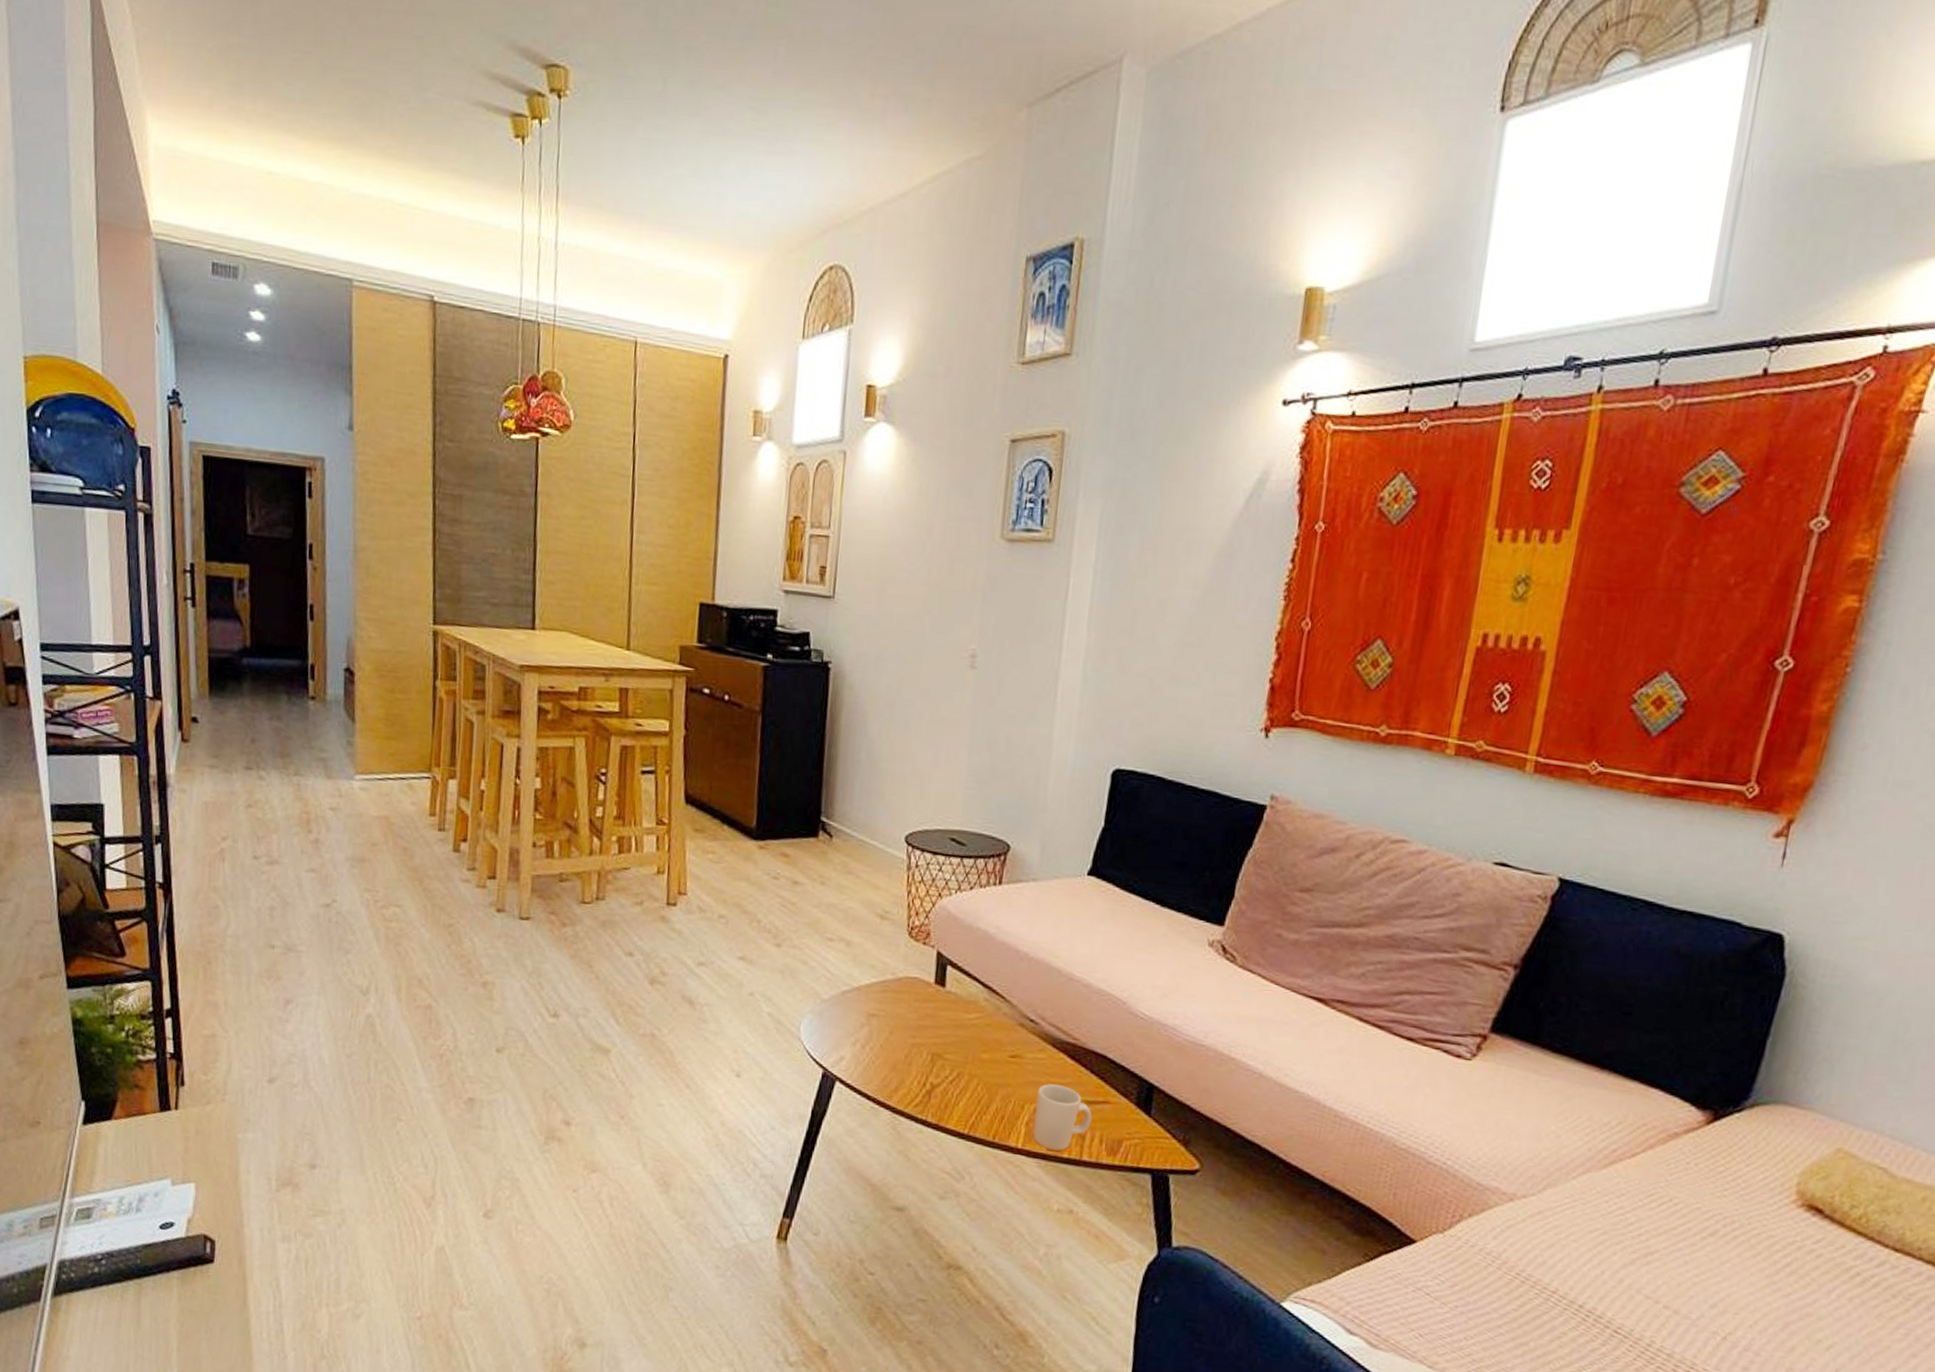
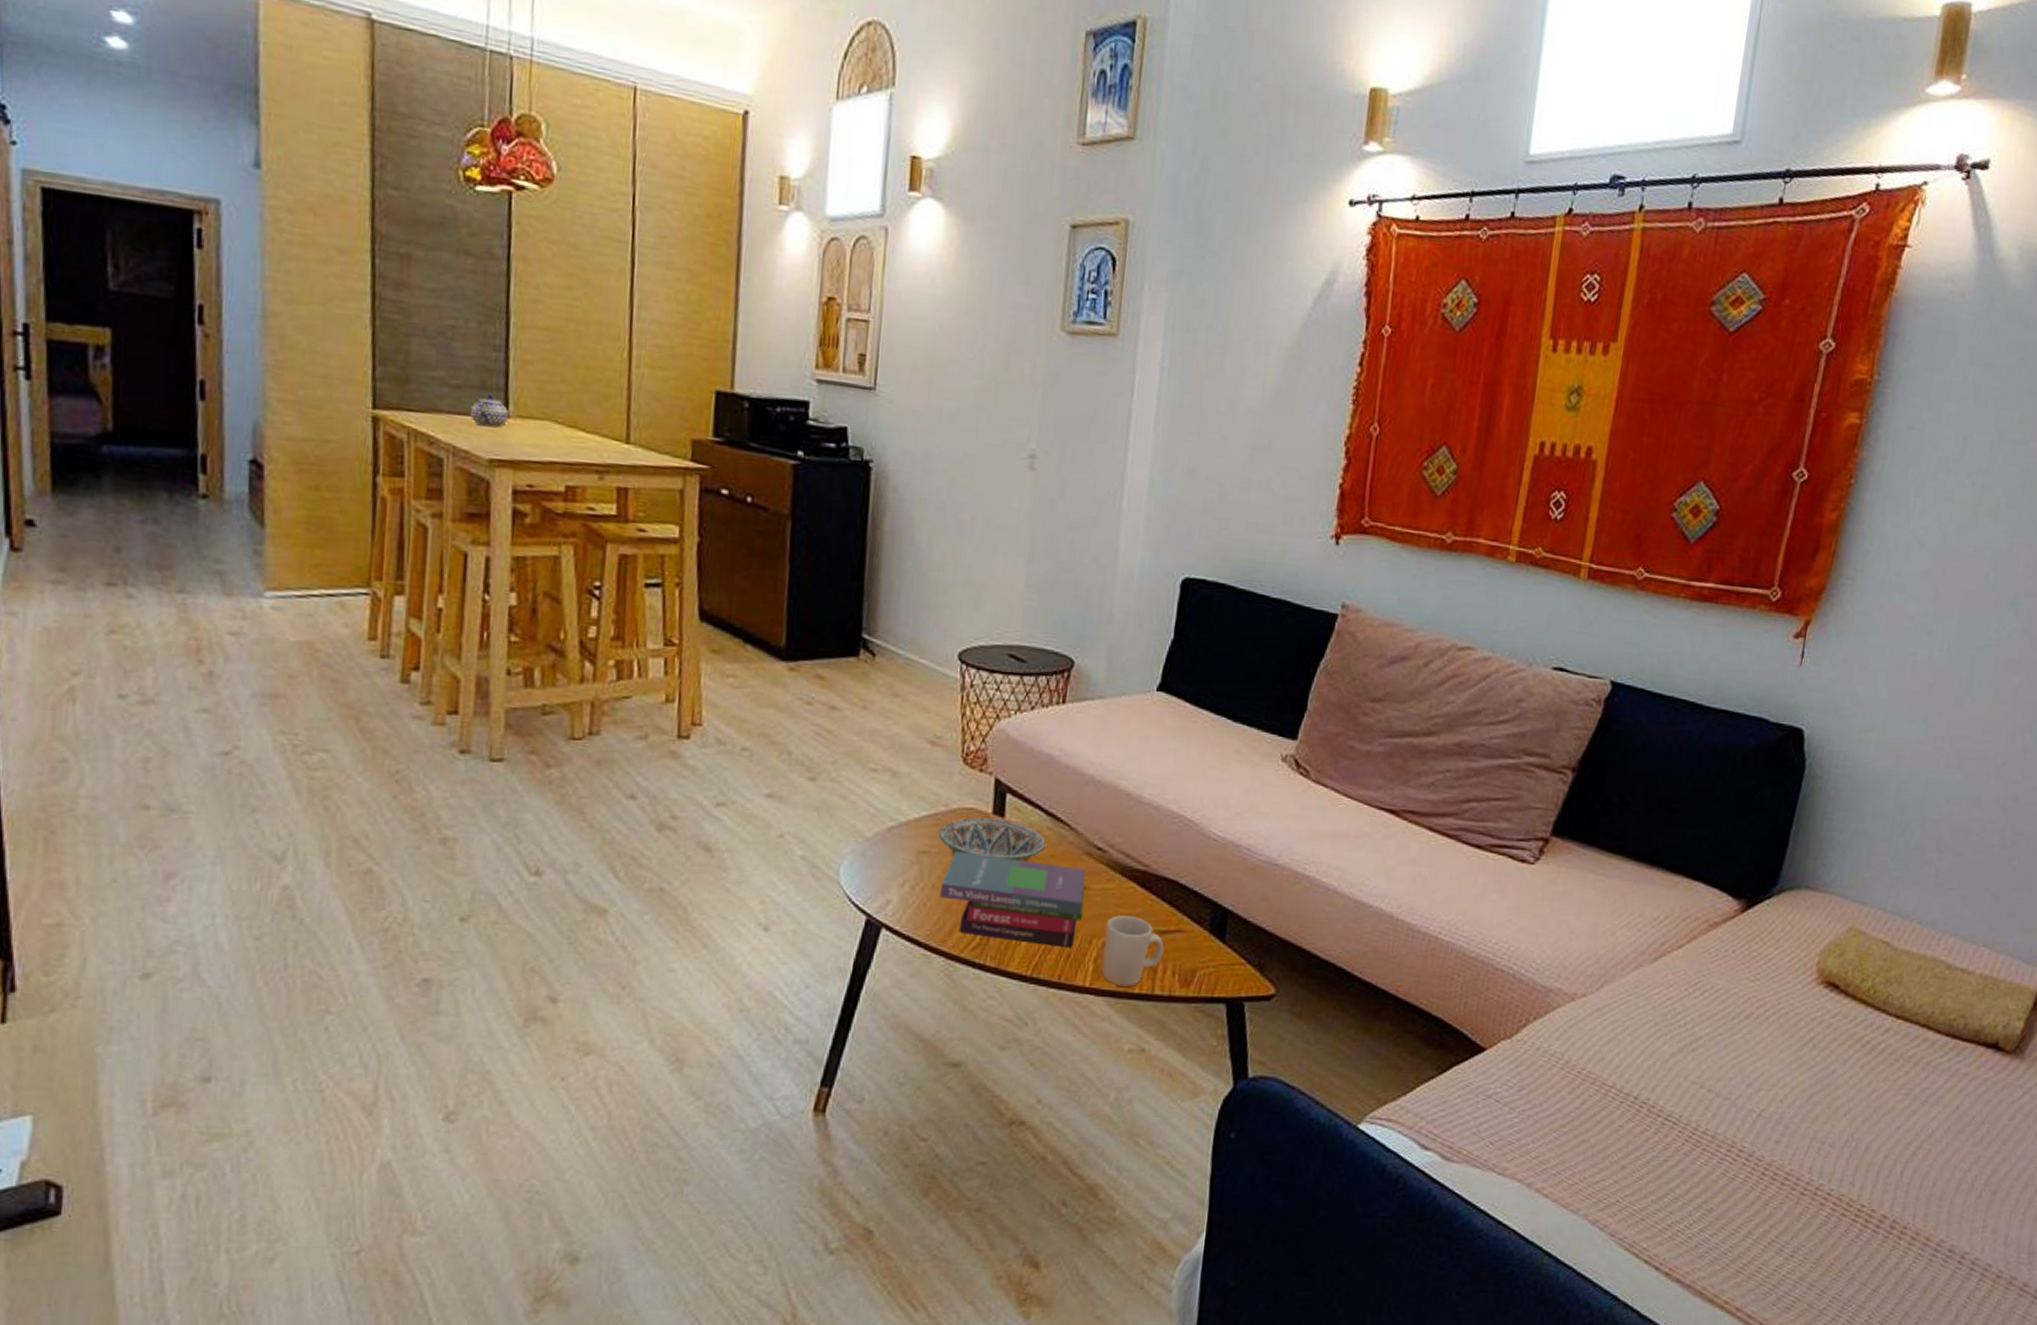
teapot: none [505,610,535,639] -> present [469,394,508,428]
decorative bowl: none [886,985,983,1030] -> present [938,817,1046,863]
books: none [886,1015,1019,1111] -> present [939,851,1086,948]

